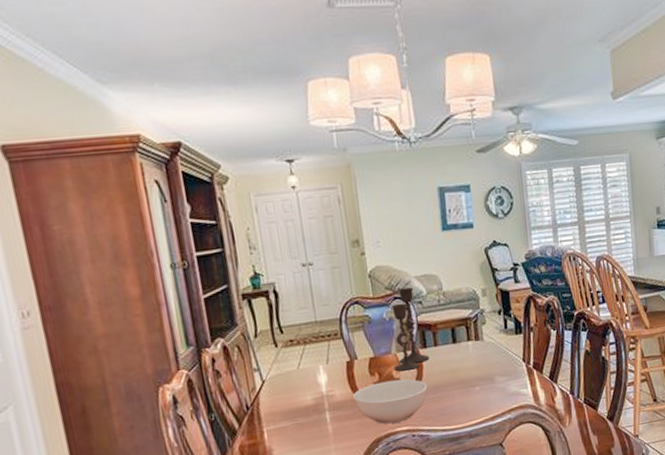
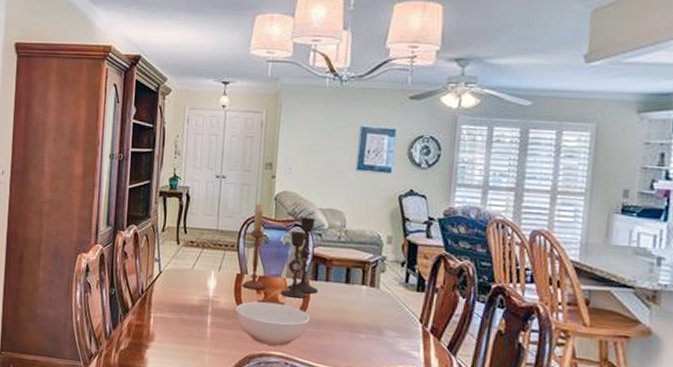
candlestick: none [350,283,378,374] -> present [242,202,266,290]

